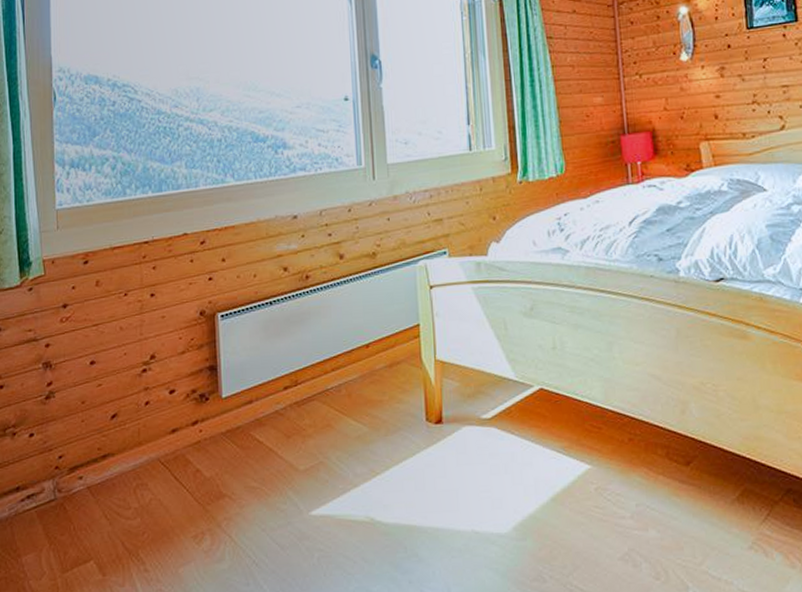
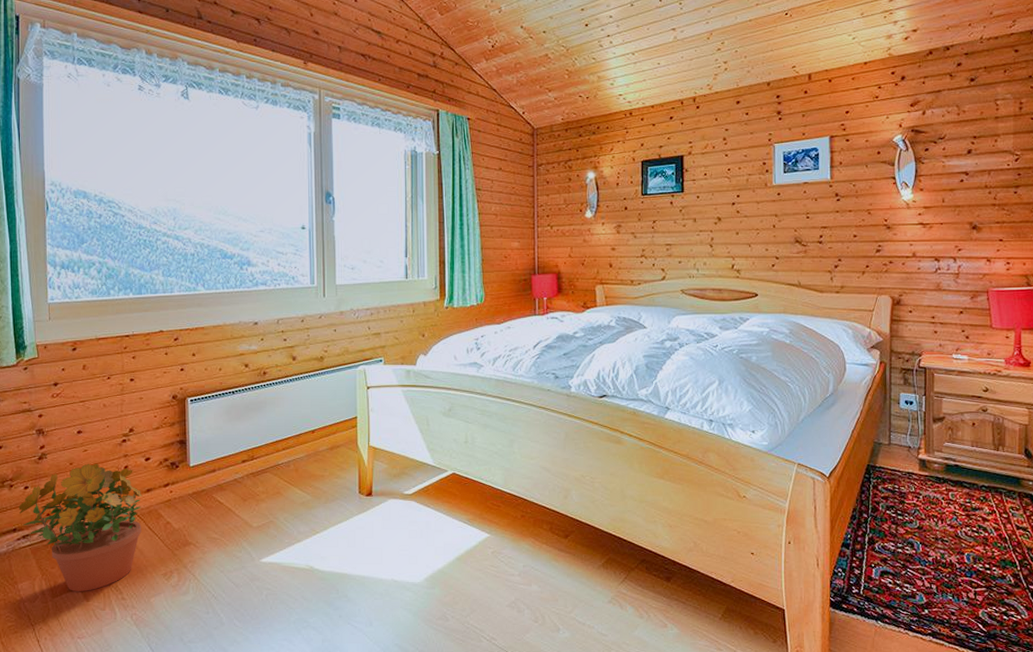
flowerpot: none [22,400,167,565] -> present [18,463,142,592]

